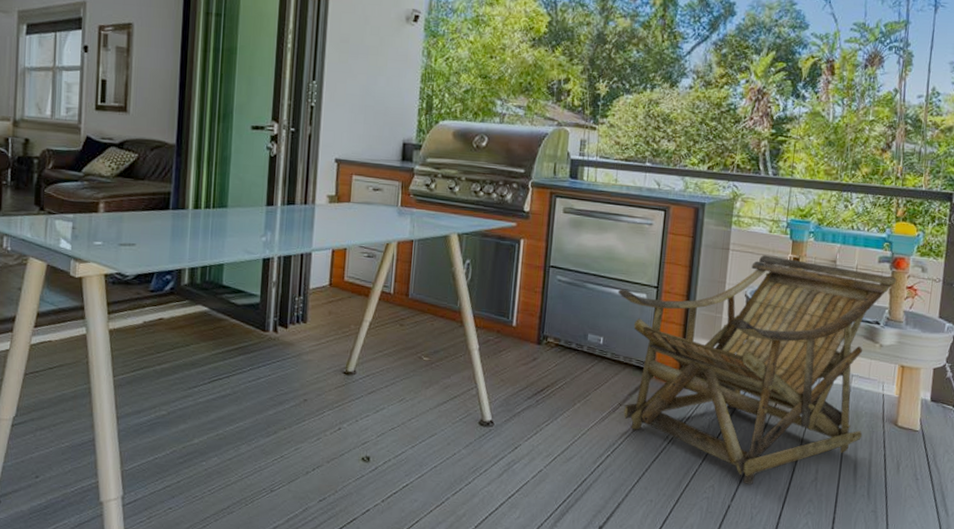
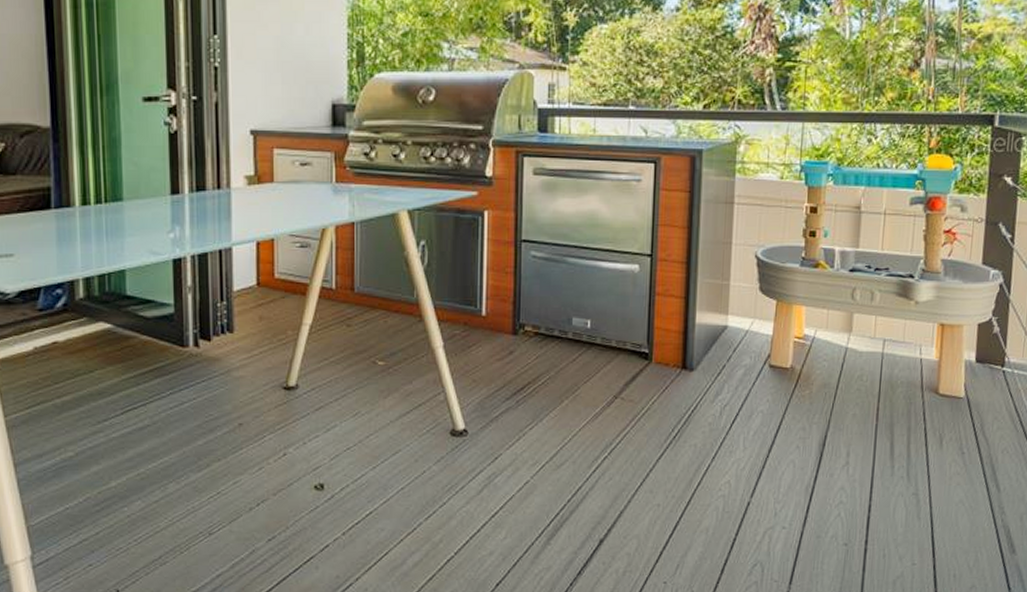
lounge chair: present [617,255,897,485] -> none [604,207,932,476]

